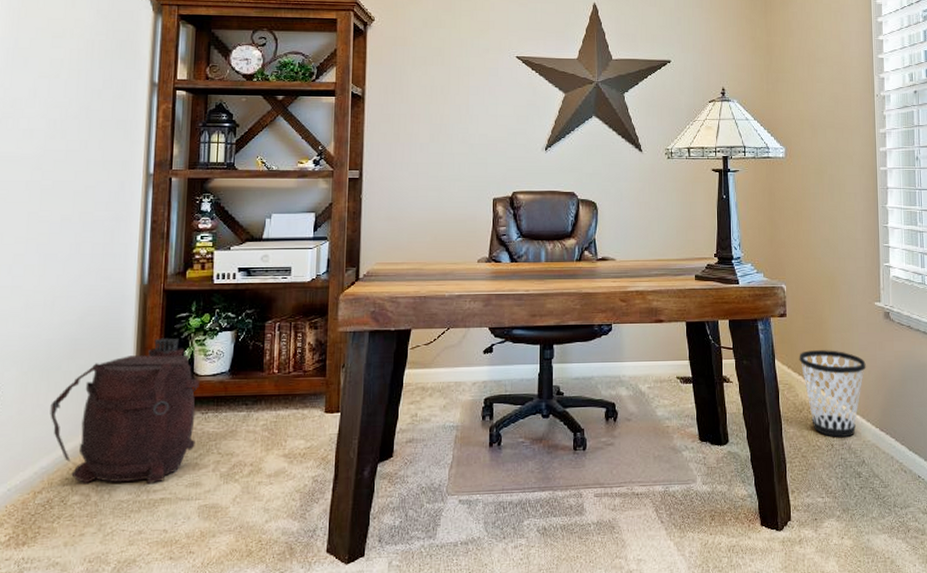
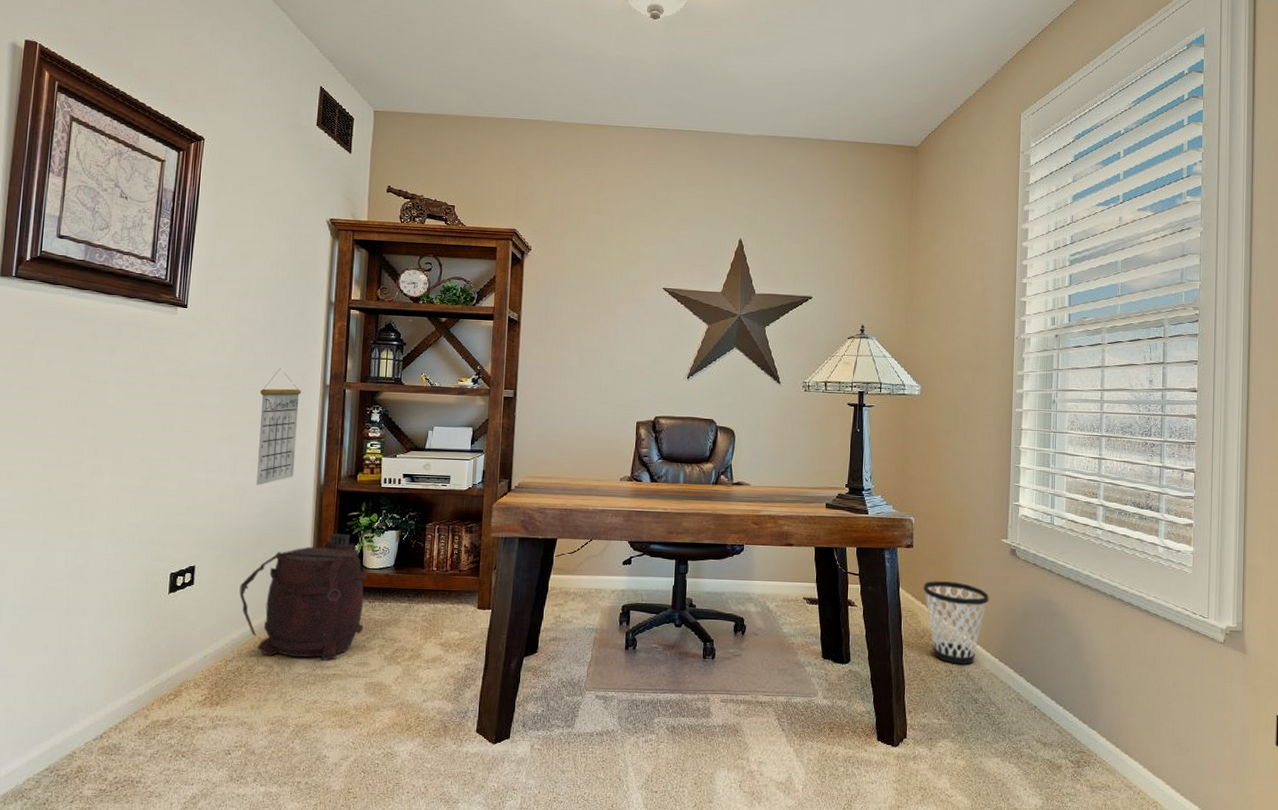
calendar: none [70,158,122,290] -> present [256,368,302,486]

